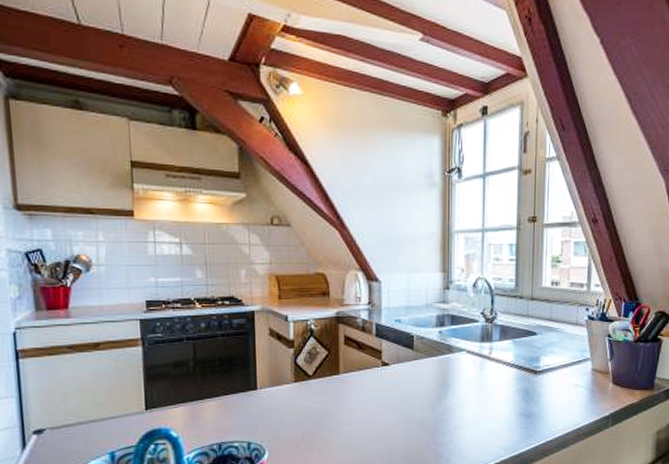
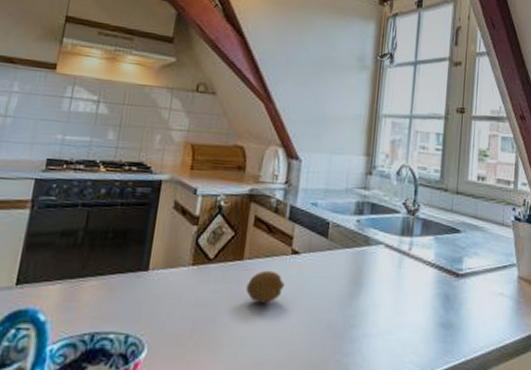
fruit: none [345,381,379,409] -> present [246,270,285,303]

